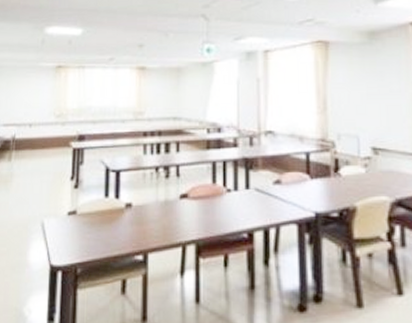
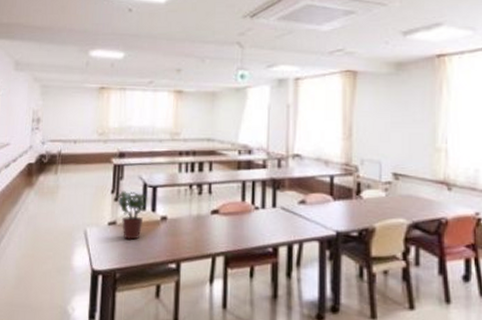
potted plant: none [76,176,109,230] -> present [116,190,146,240]

